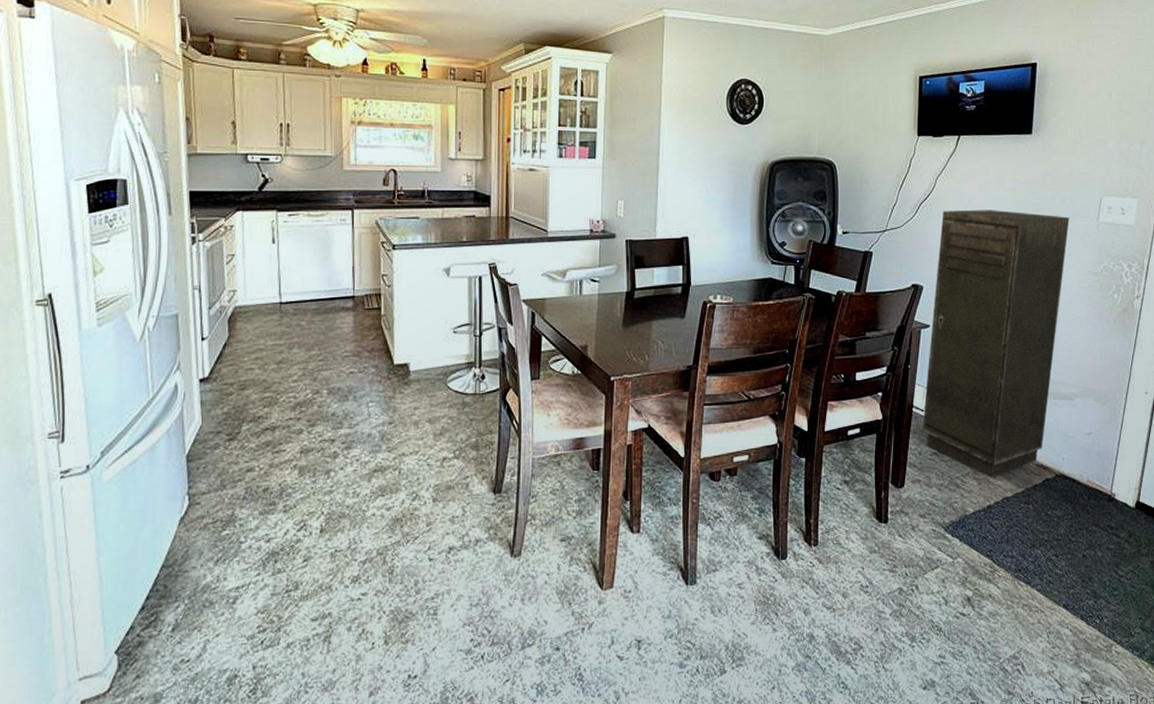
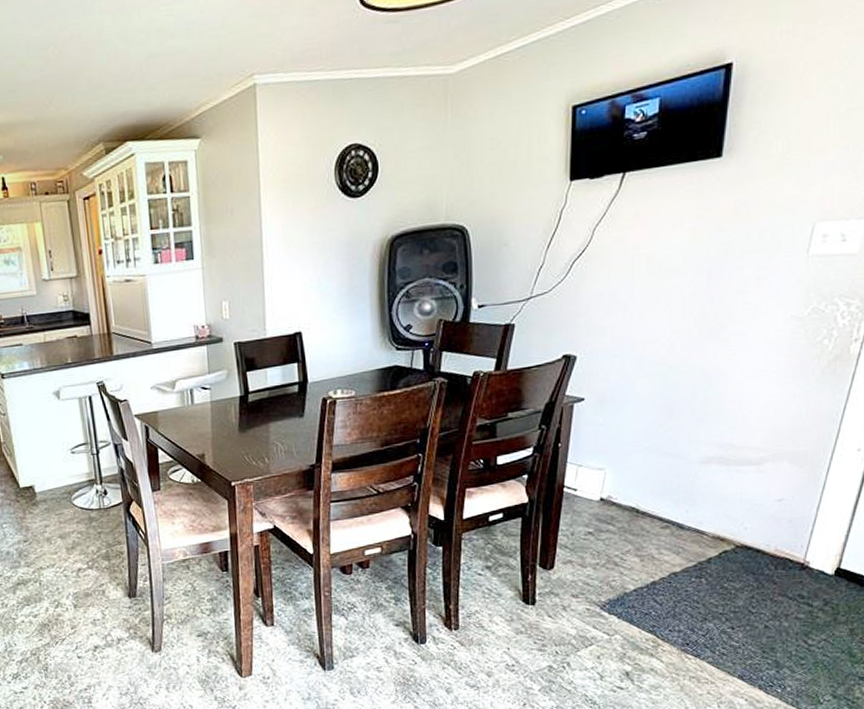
storage cabinet: present [922,209,1070,478] -> none [575,253,769,554]

